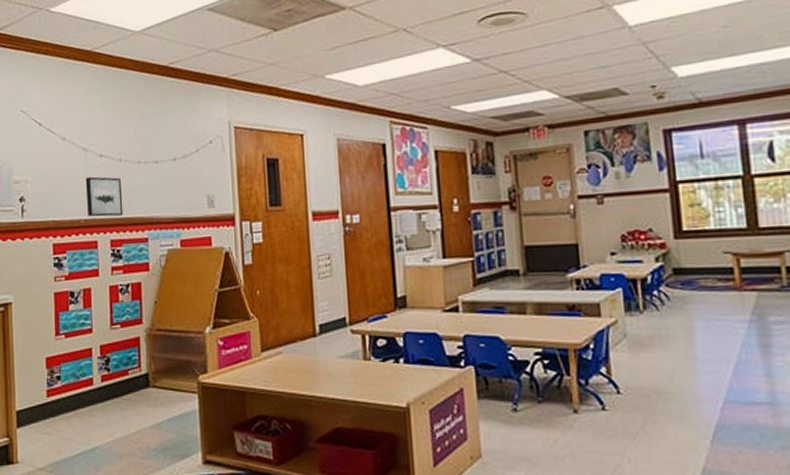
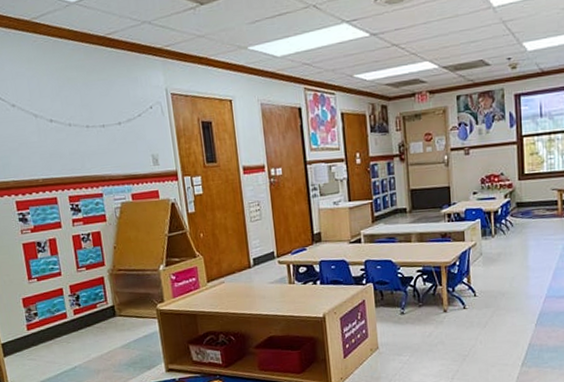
wall art: present [85,176,124,217] -> none [39,140,78,177]

